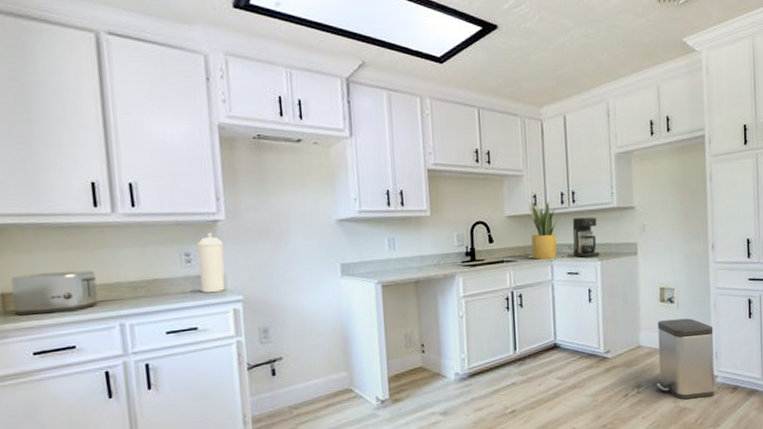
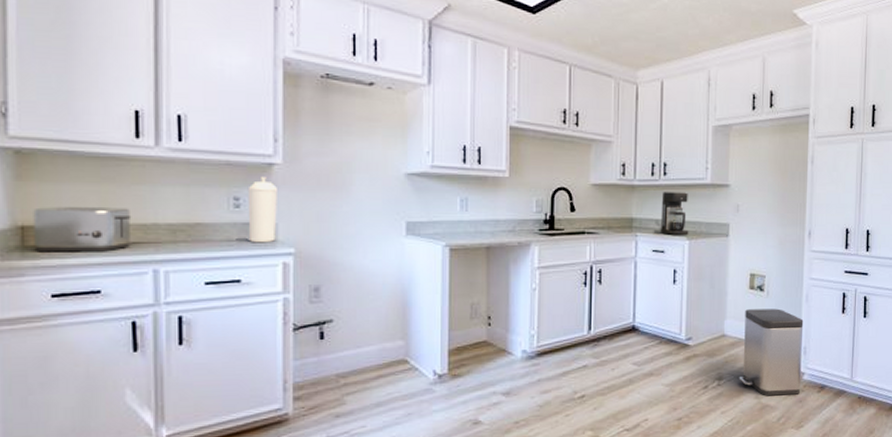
planter: present [529,200,559,260] -> none [616,171,648,235]

